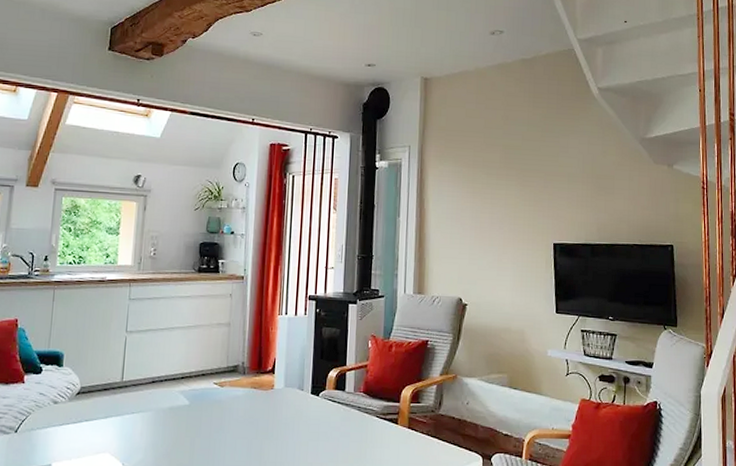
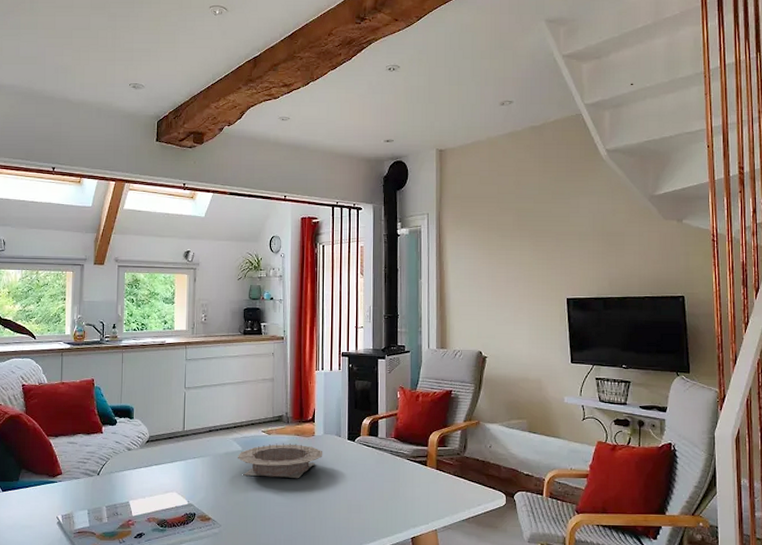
bowl: none [184,397,283,438] -> present [238,443,323,479]

